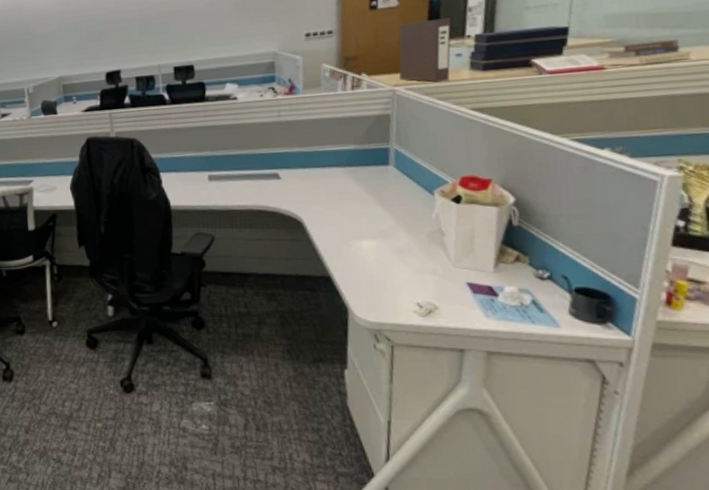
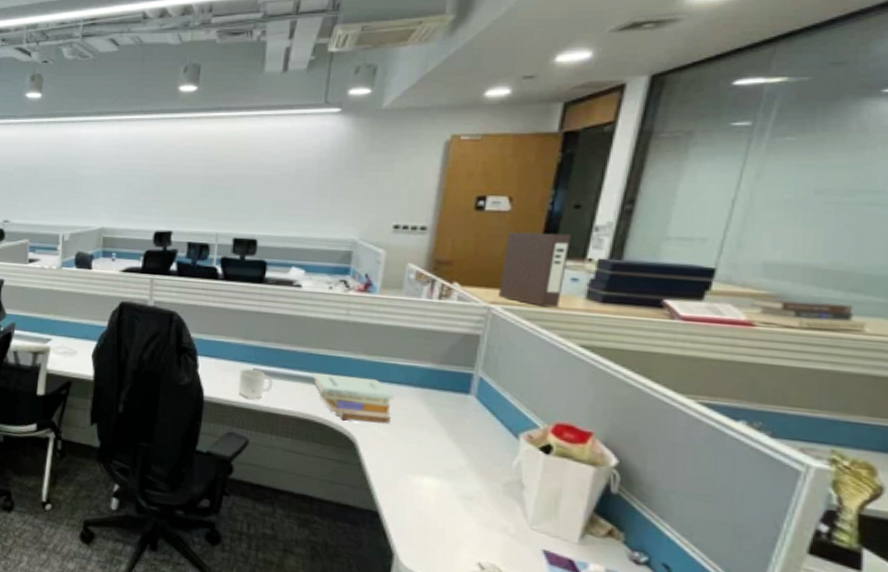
mug: none [197,176,227,202] -> present [238,368,273,400]
books: none [258,166,328,205] -> present [312,372,394,424]

